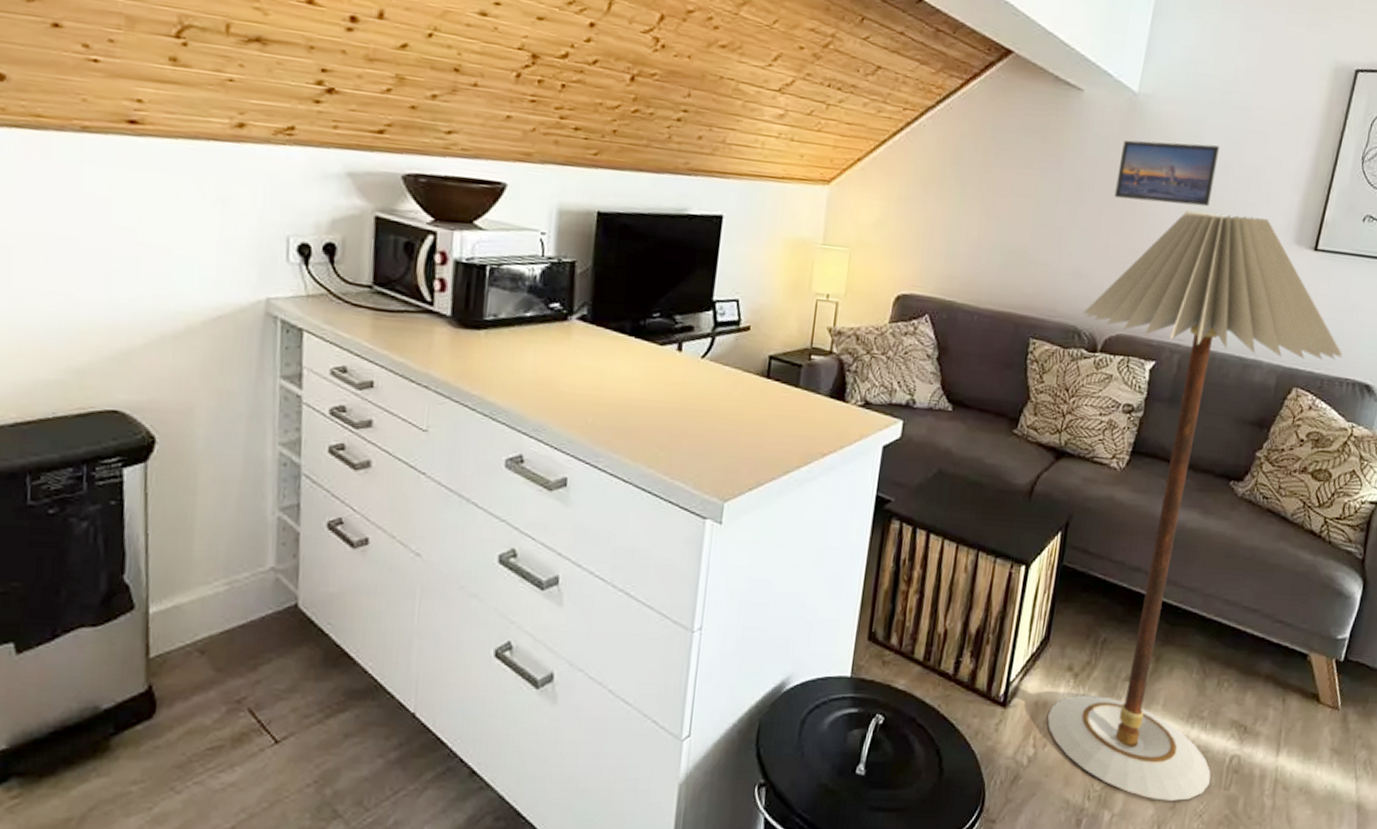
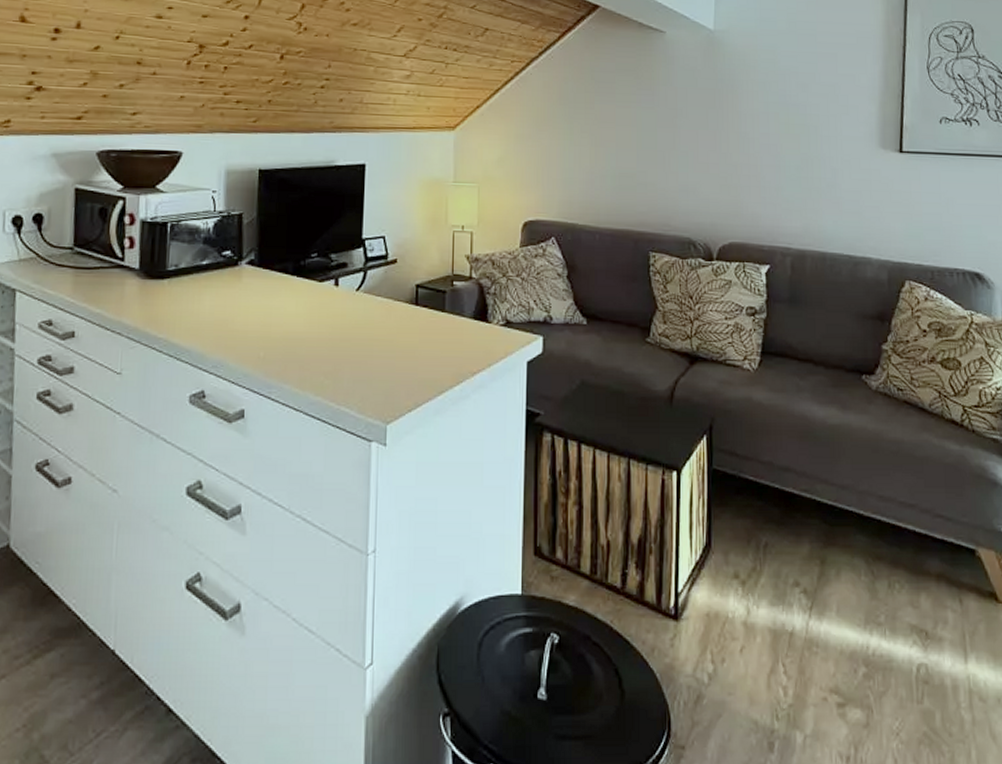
floor lamp: present [1047,210,1343,801] -> none [694,126,947,718]
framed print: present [1114,140,1221,207] -> none [707,68,796,122]

